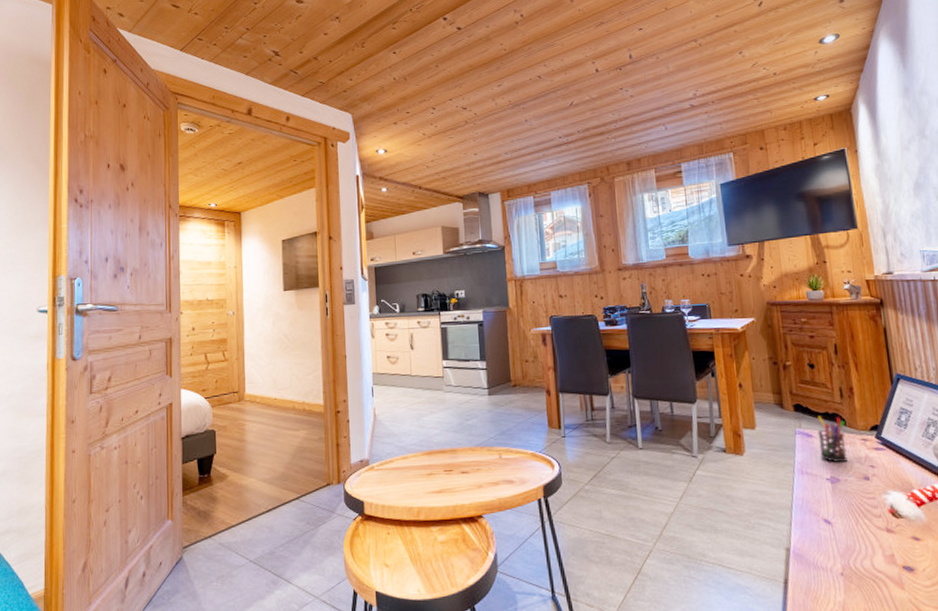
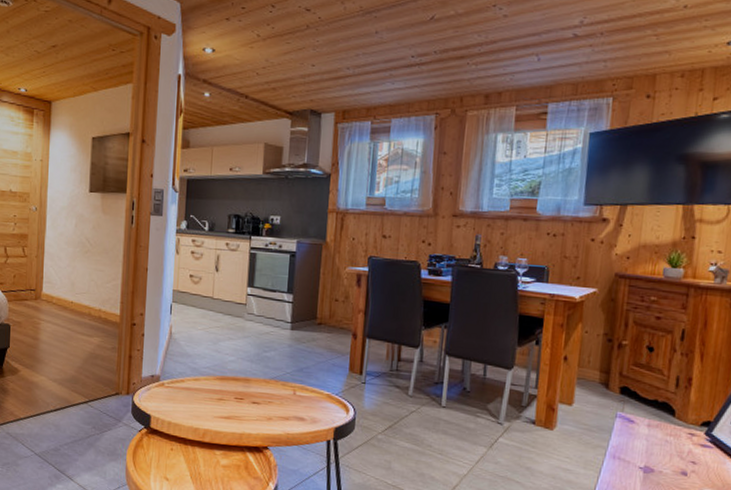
pen holder: present [817,416,848,463] -> none [638,402,674,454]

